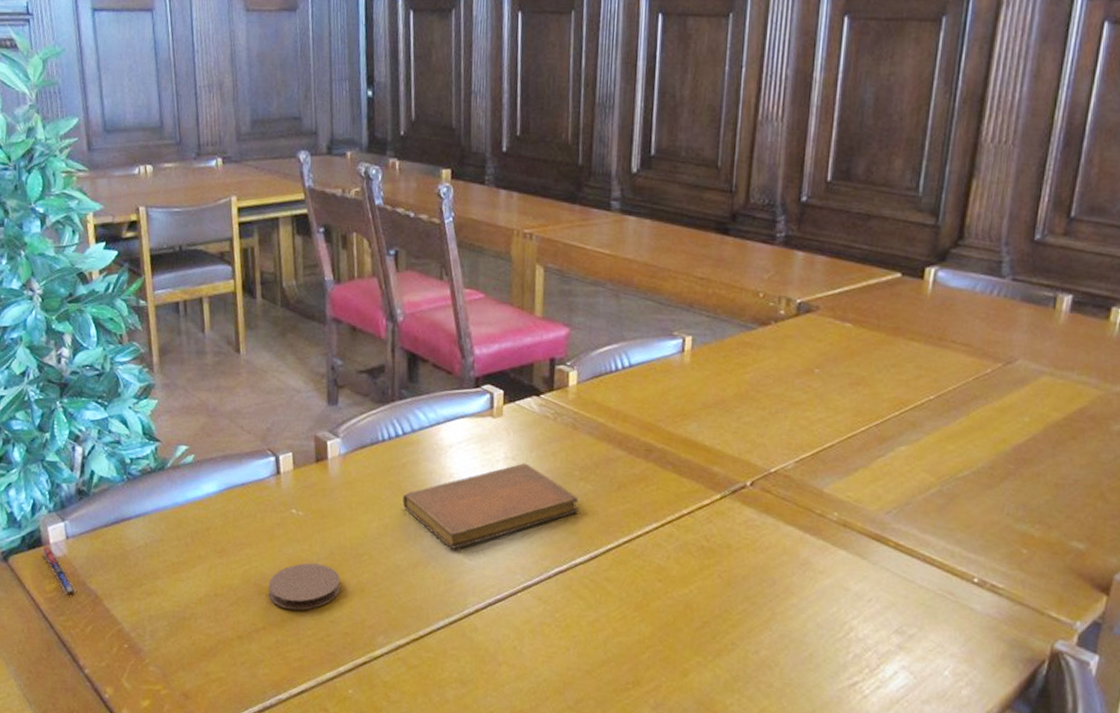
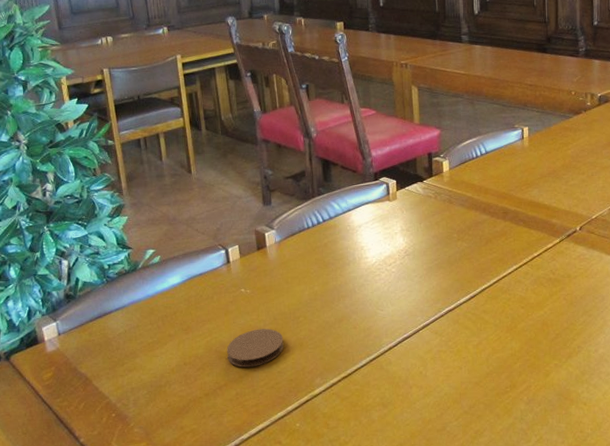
pen: present [42,546,77,594] -> none [38,343,69,380]
notebook: present [402,463,579,549] -> none [327,233,459,304]

